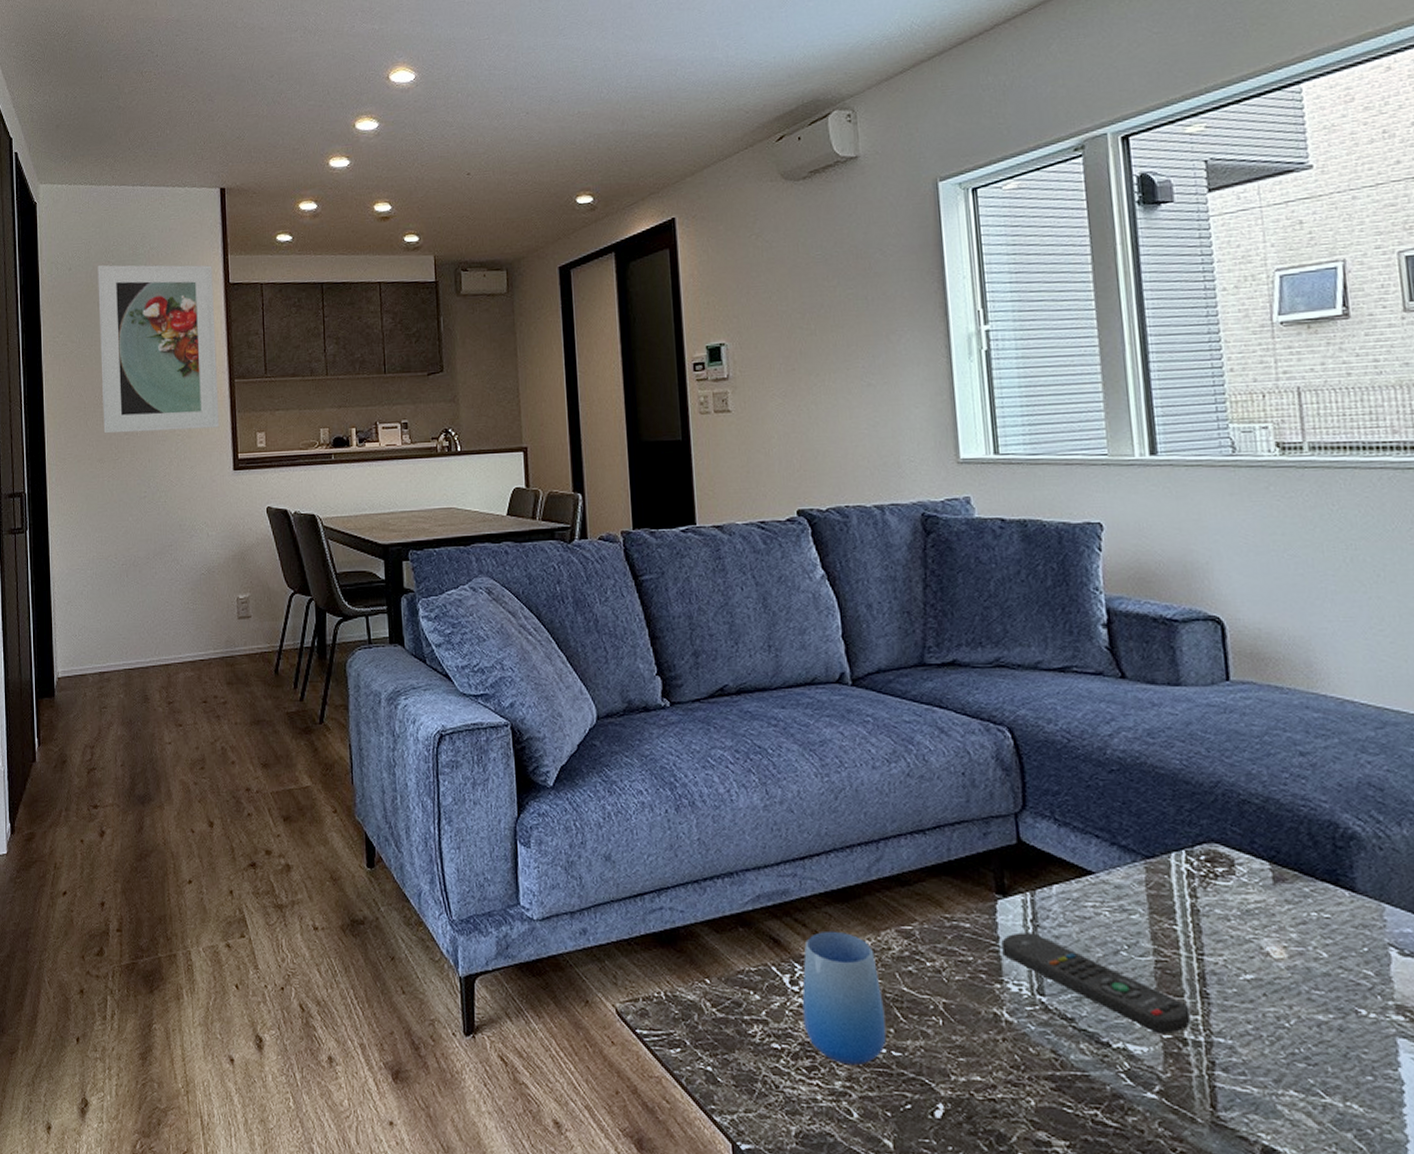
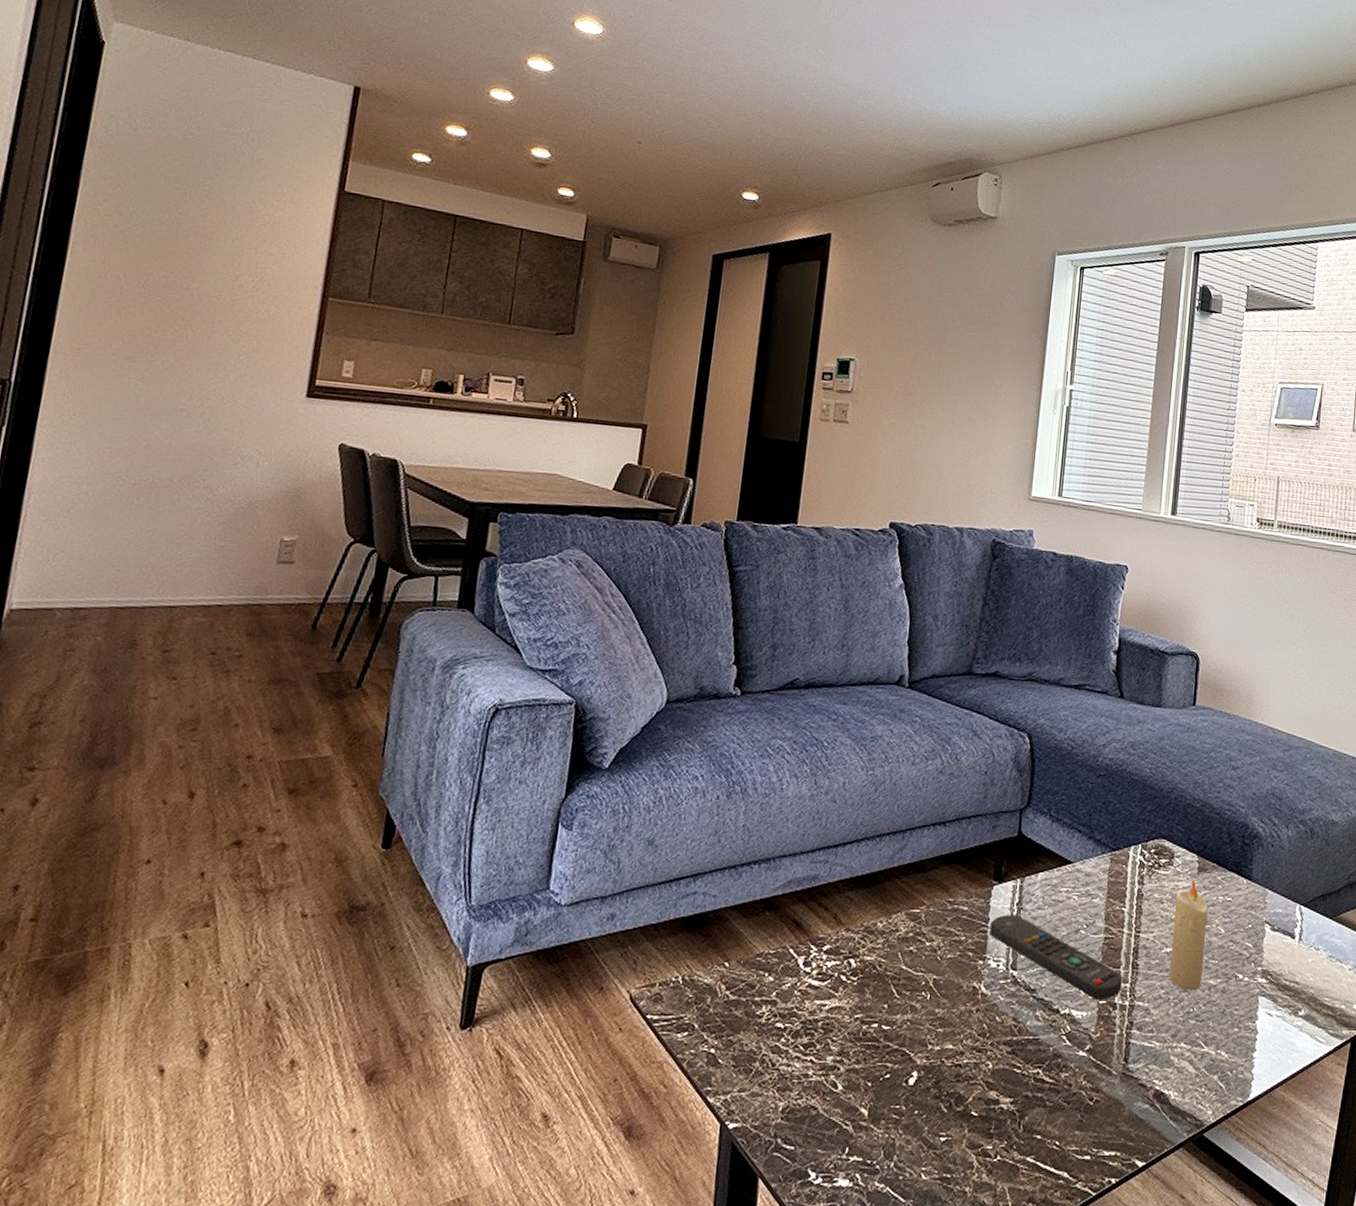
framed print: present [97,265,220,434] -> none [141,133,327,347]
cup: present [802,930,887,1066] -> none [808,914,884,1041]
candle: none [1244,892,1306,1028] -> present [1169,880,1209,991]

